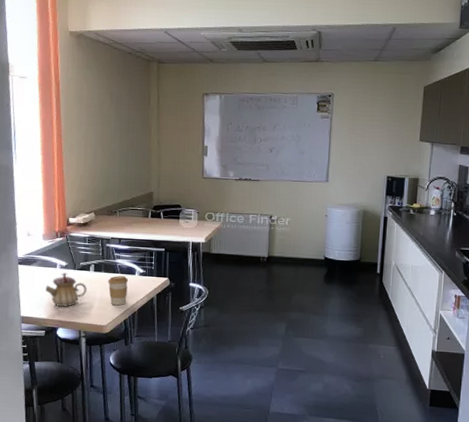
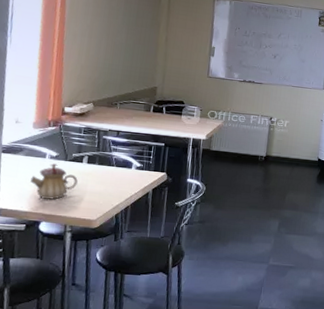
coffee cup: present [108,276,128,306] -> none [101,169,123,200]

